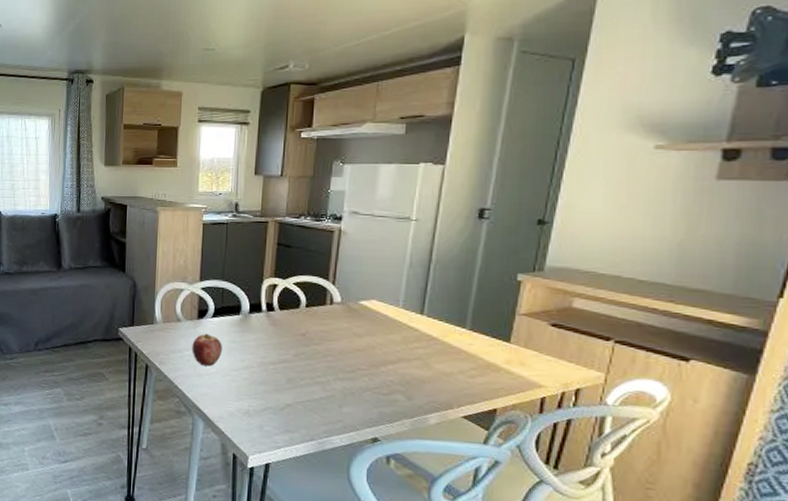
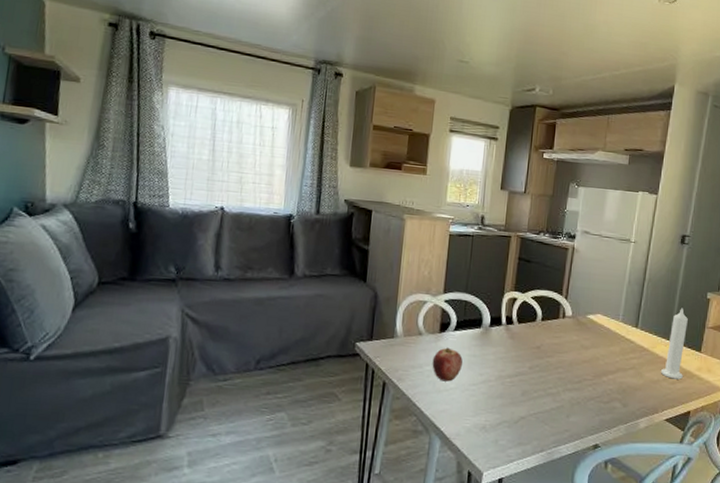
candle: none [454,292,491,373] -> present [660,308,688,380]

